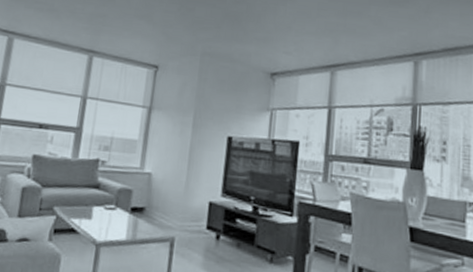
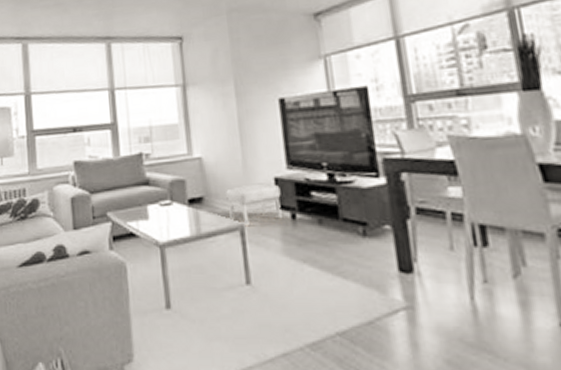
footstool: none [164,203,212,240] -> present [226,183,282,227]

